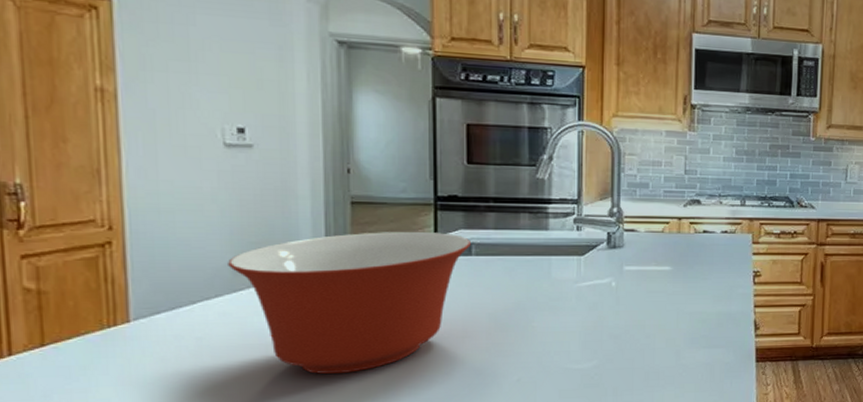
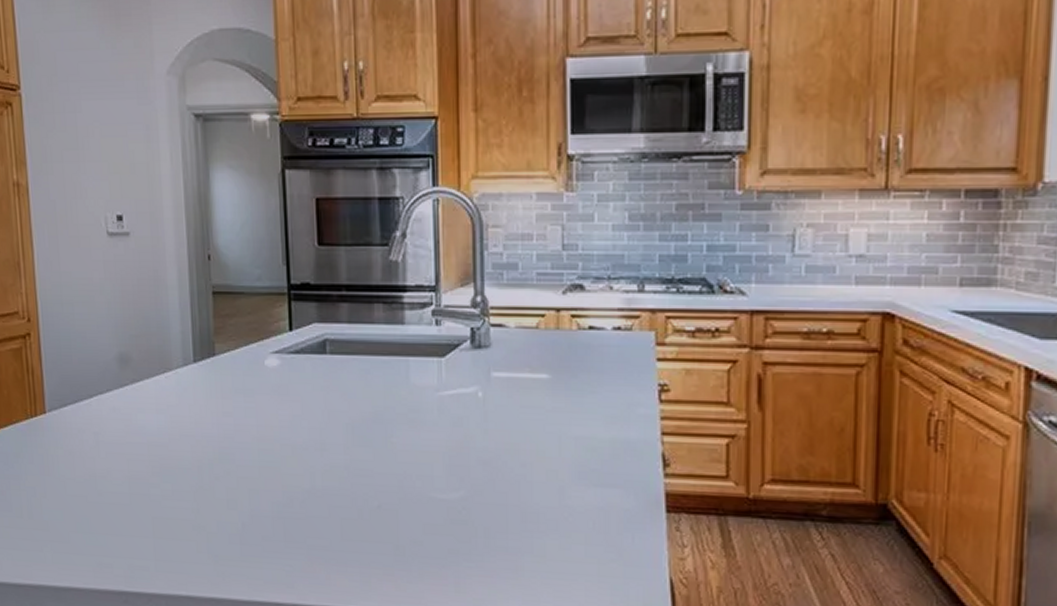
mixing bowl: present [228,232,471,374] -> none [115,325,325,481]

